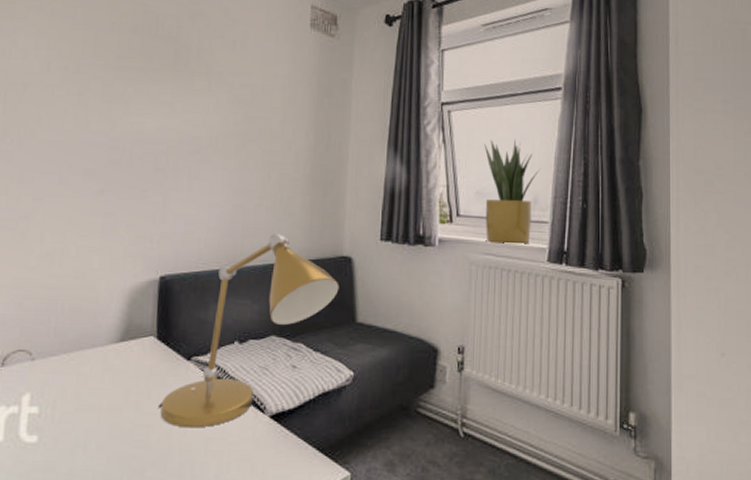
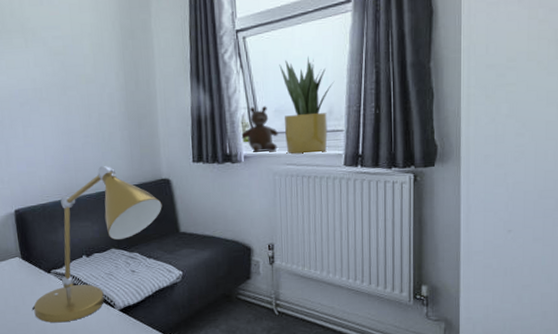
teddy bear: none [437,186,478,238] -> present [241,106,278,153]

